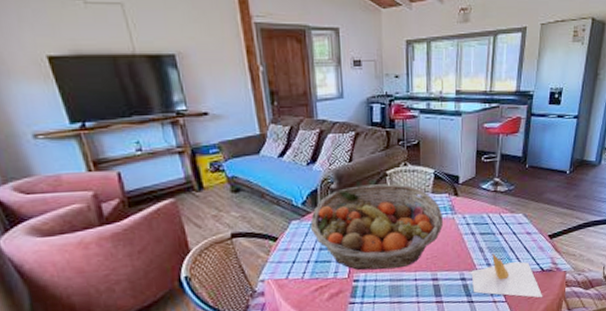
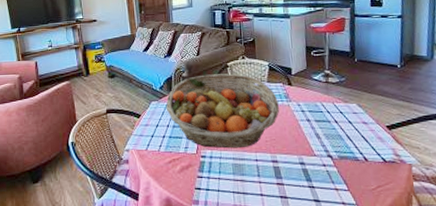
napkin holder: present [471,254,543,298] -> none [309,141,389,190]

